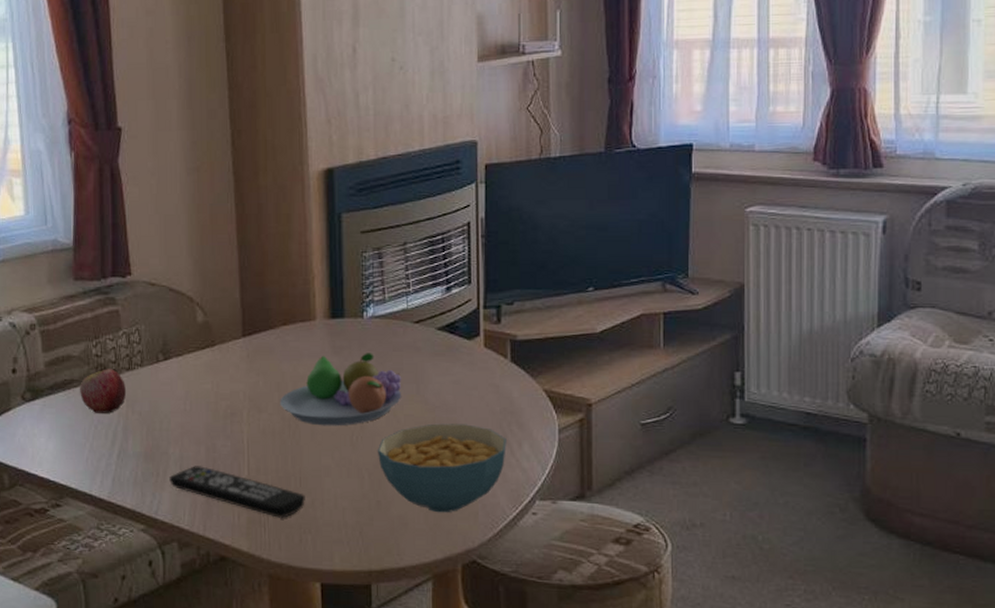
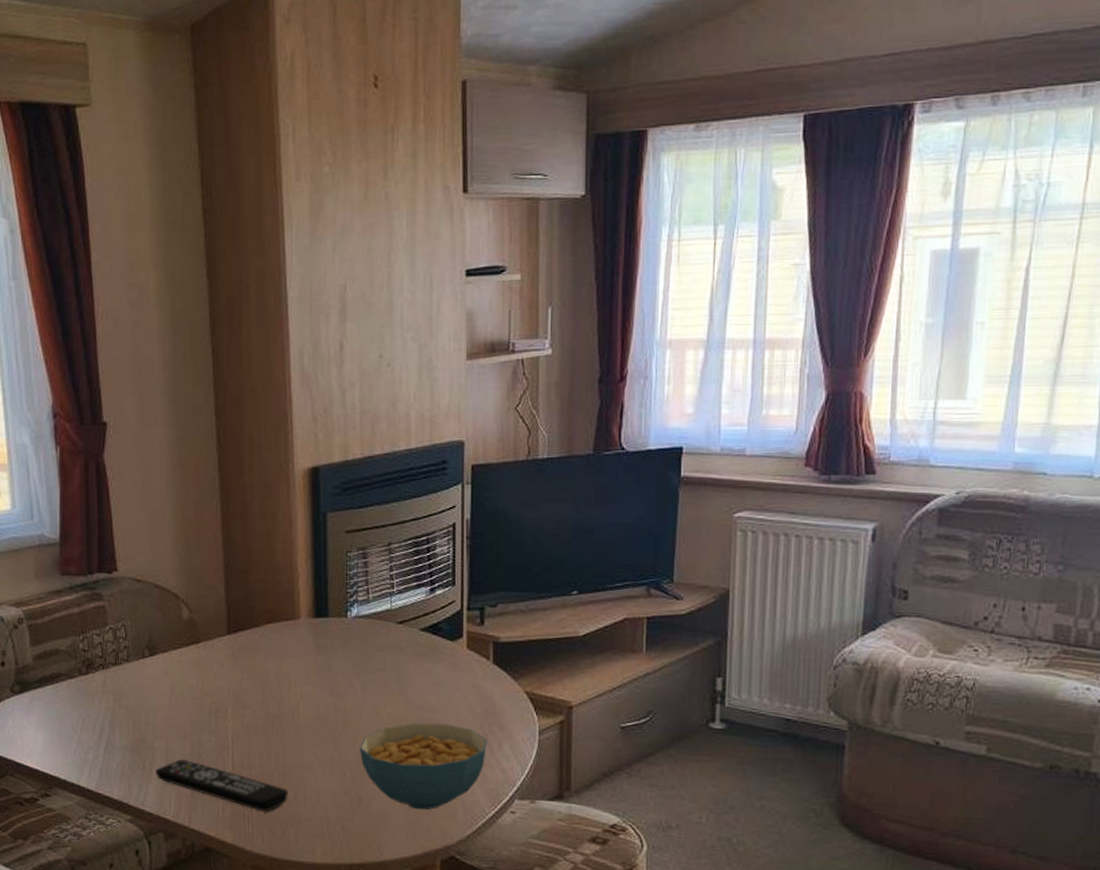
apple: present [80,369,127,413] -> none [67,663,113,707]
fruit bowl: present [280,353,402,426] -> none [264,652,385,724]

